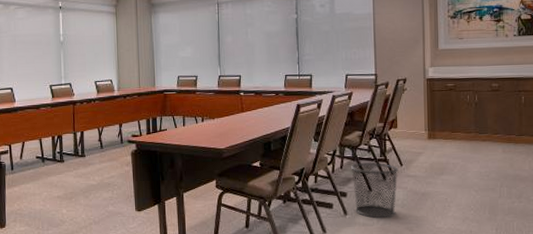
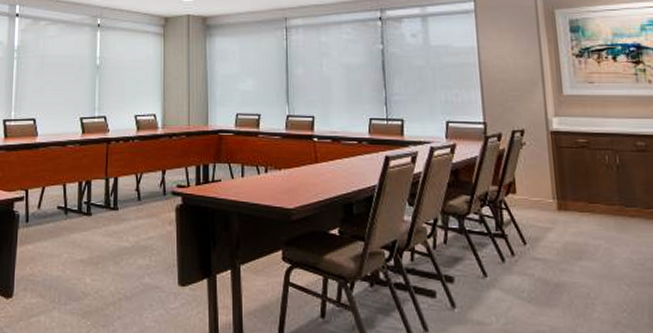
waste bin: present [350,163,398,218] -> none [457,238,522,315]

